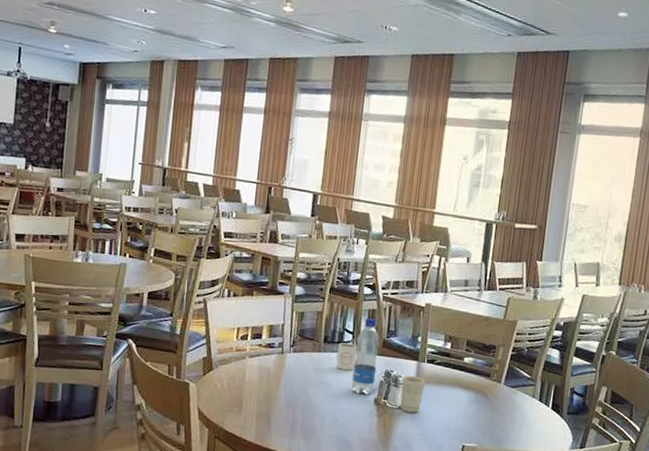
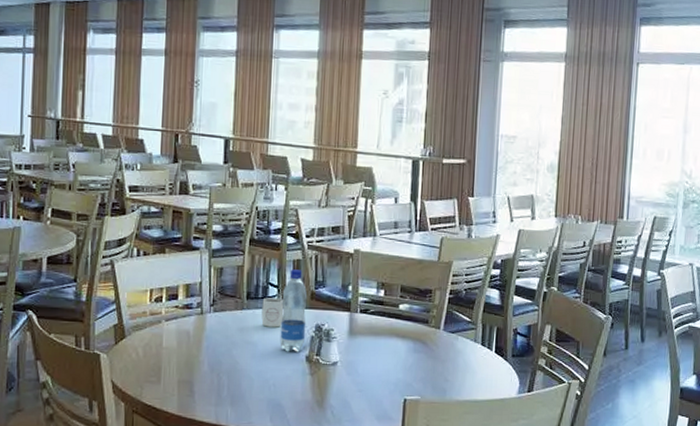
cup: present [399,375,425,413] -> none [334,328,359,368]

